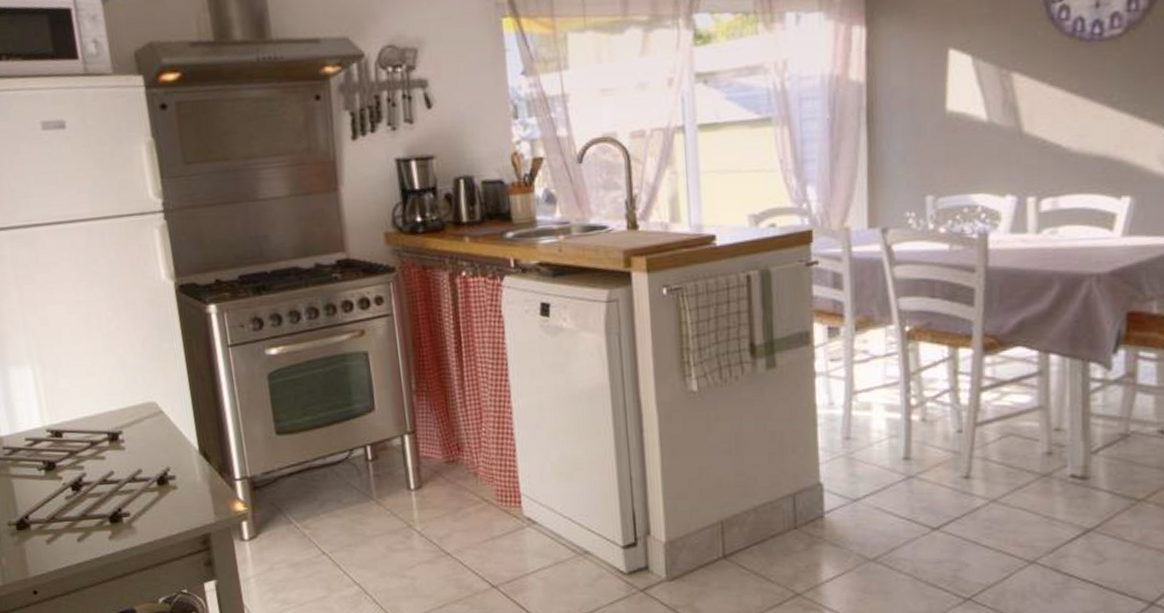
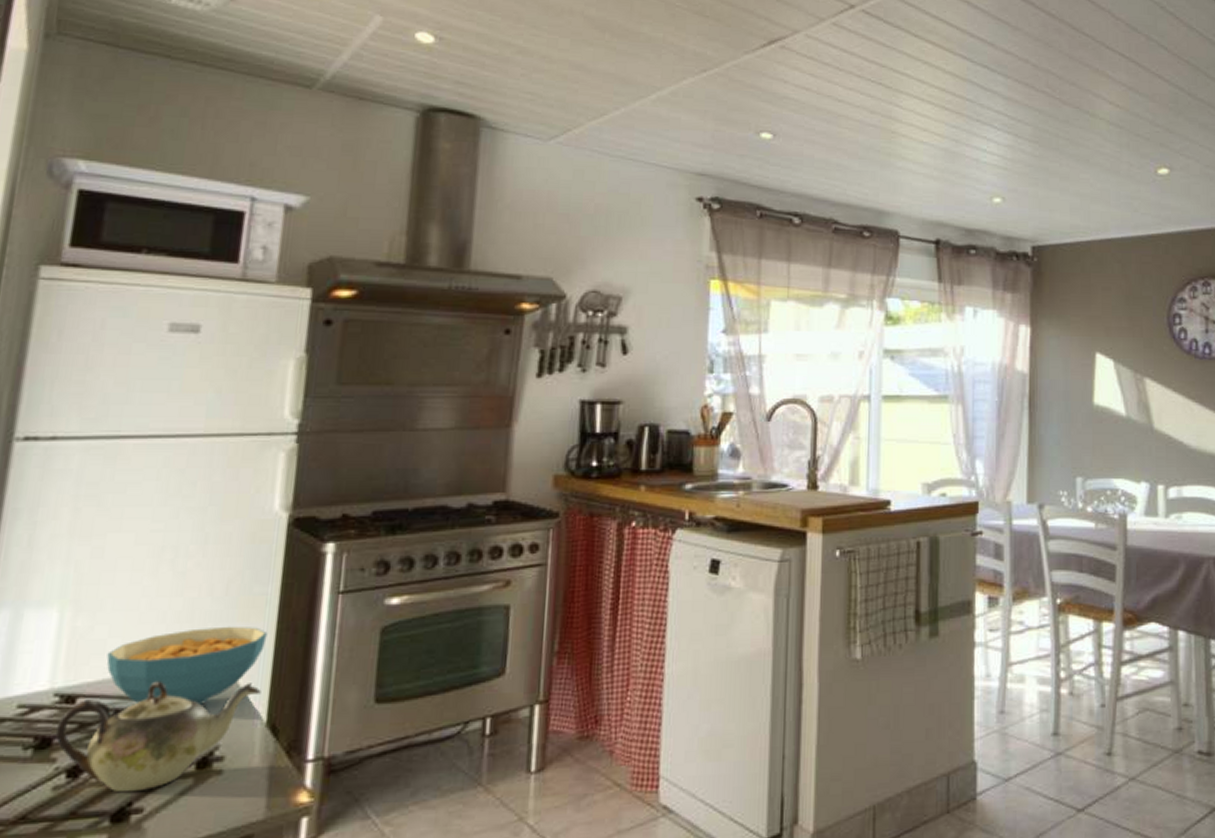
teapot: none [55,419,189,502] -> present [56,681,261,793]
cereal bowl: none [73,375,183,437] -> present [106,626,268,705]

